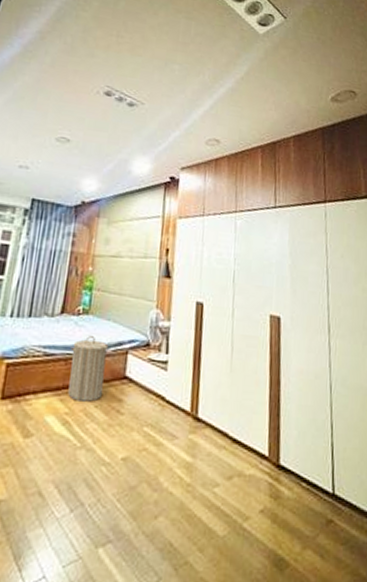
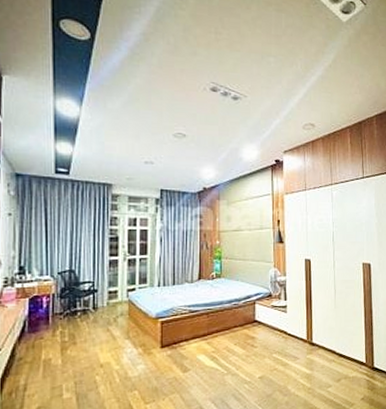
laundry hamper: present [68,336,109,402] -> none [210,294,240,342]

